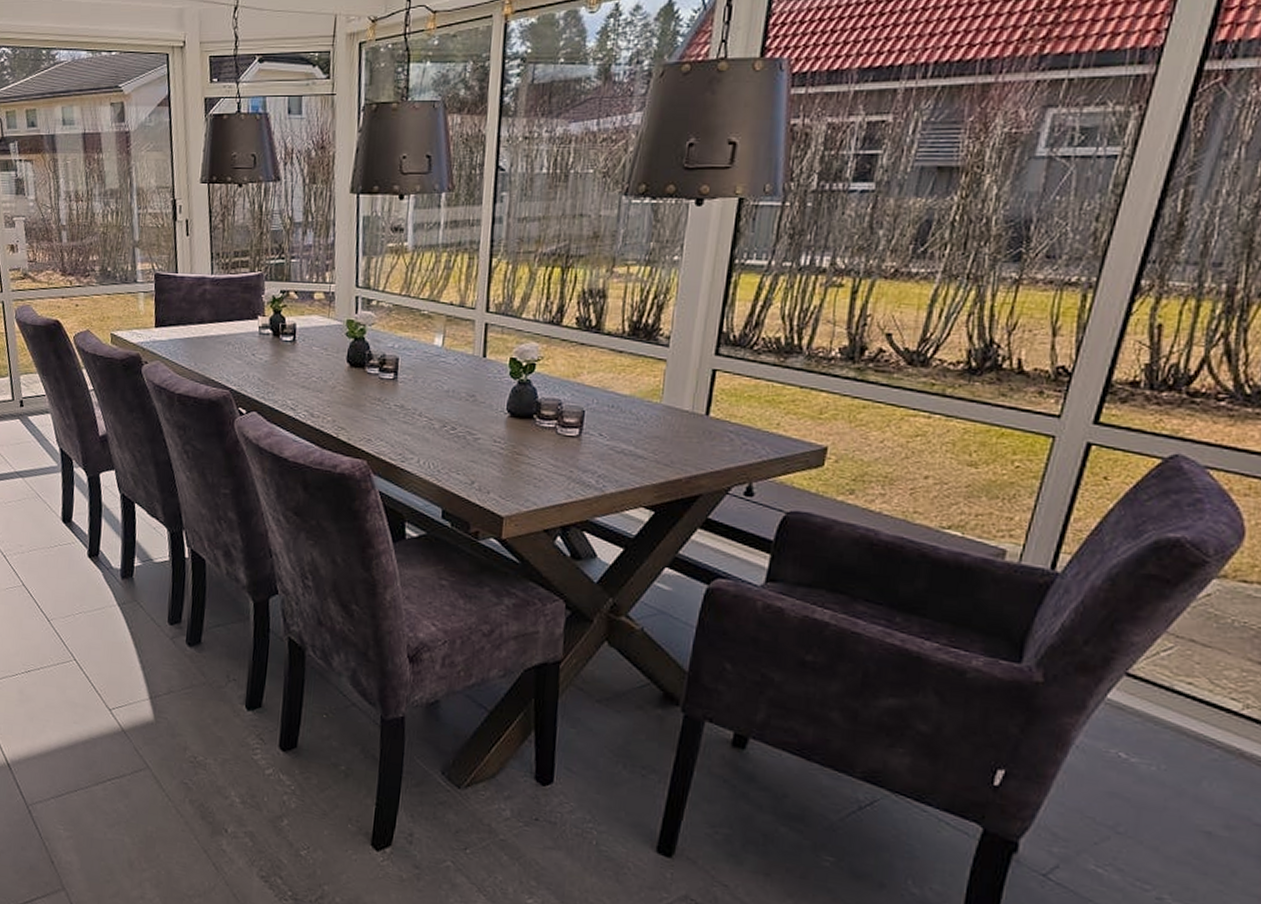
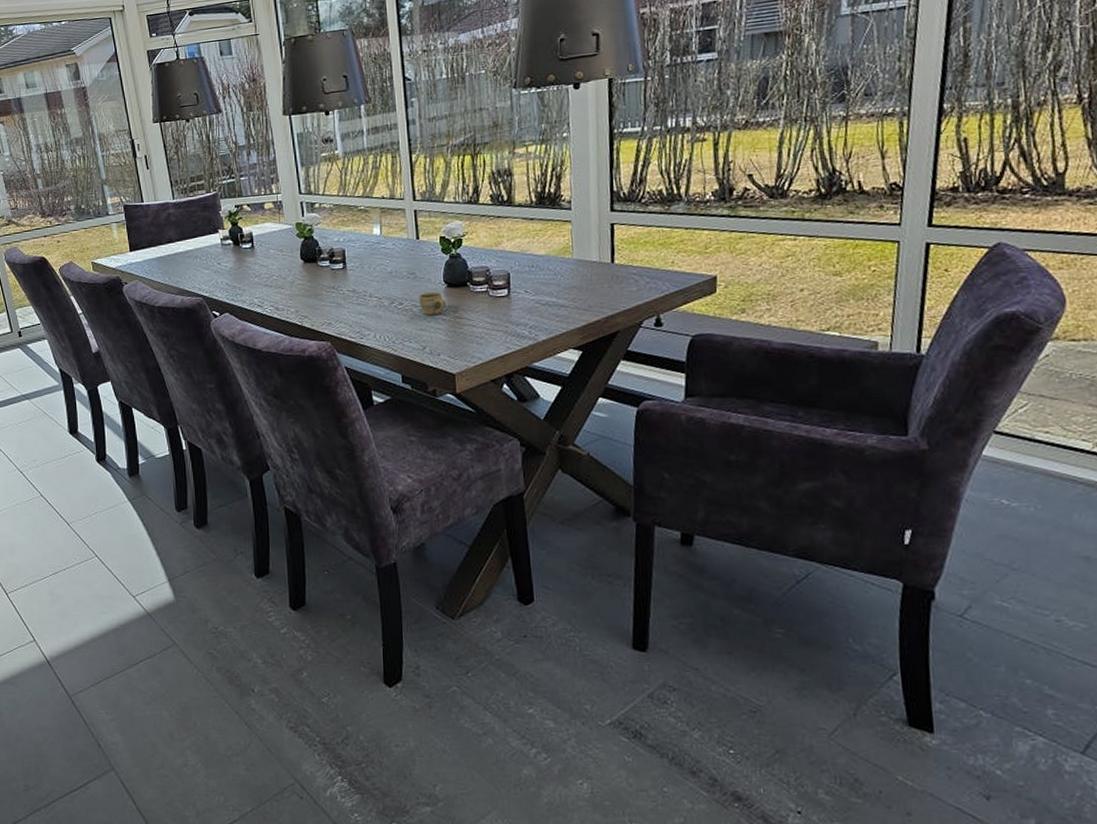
cup: none [474,420,506,447] -> present [418,292,446,316]

